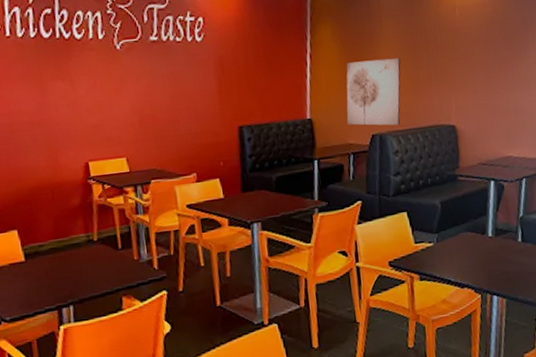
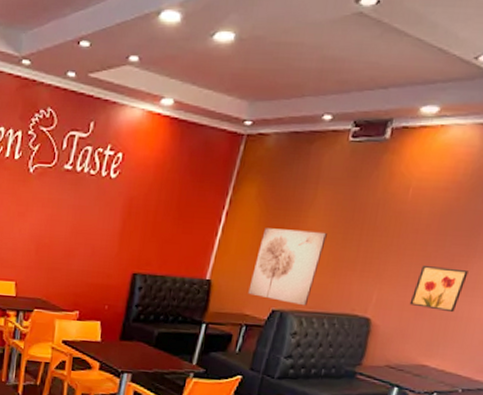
wall art: none [482,69,521,107] -> present [409,266,469,313]

